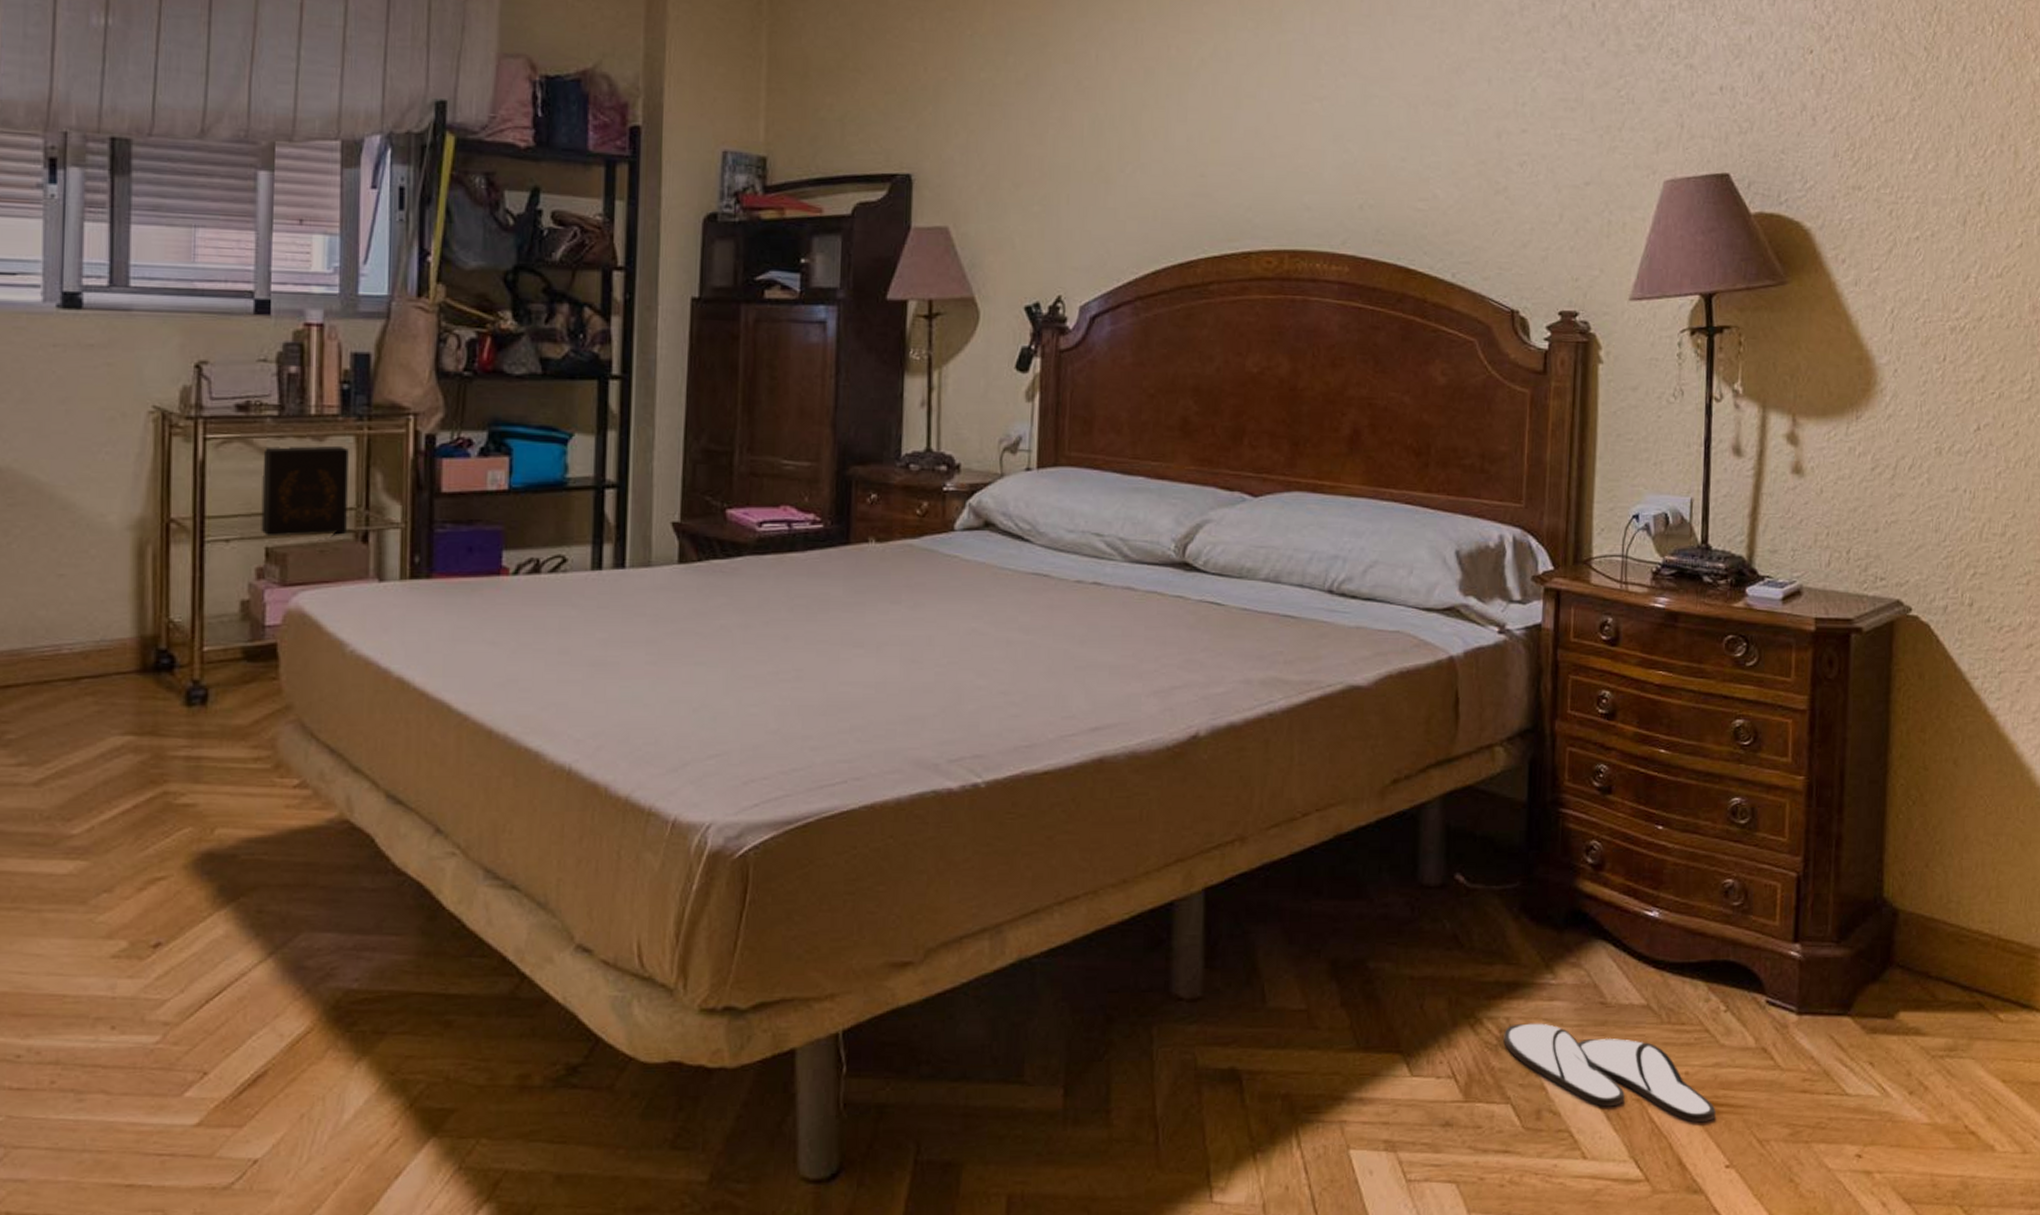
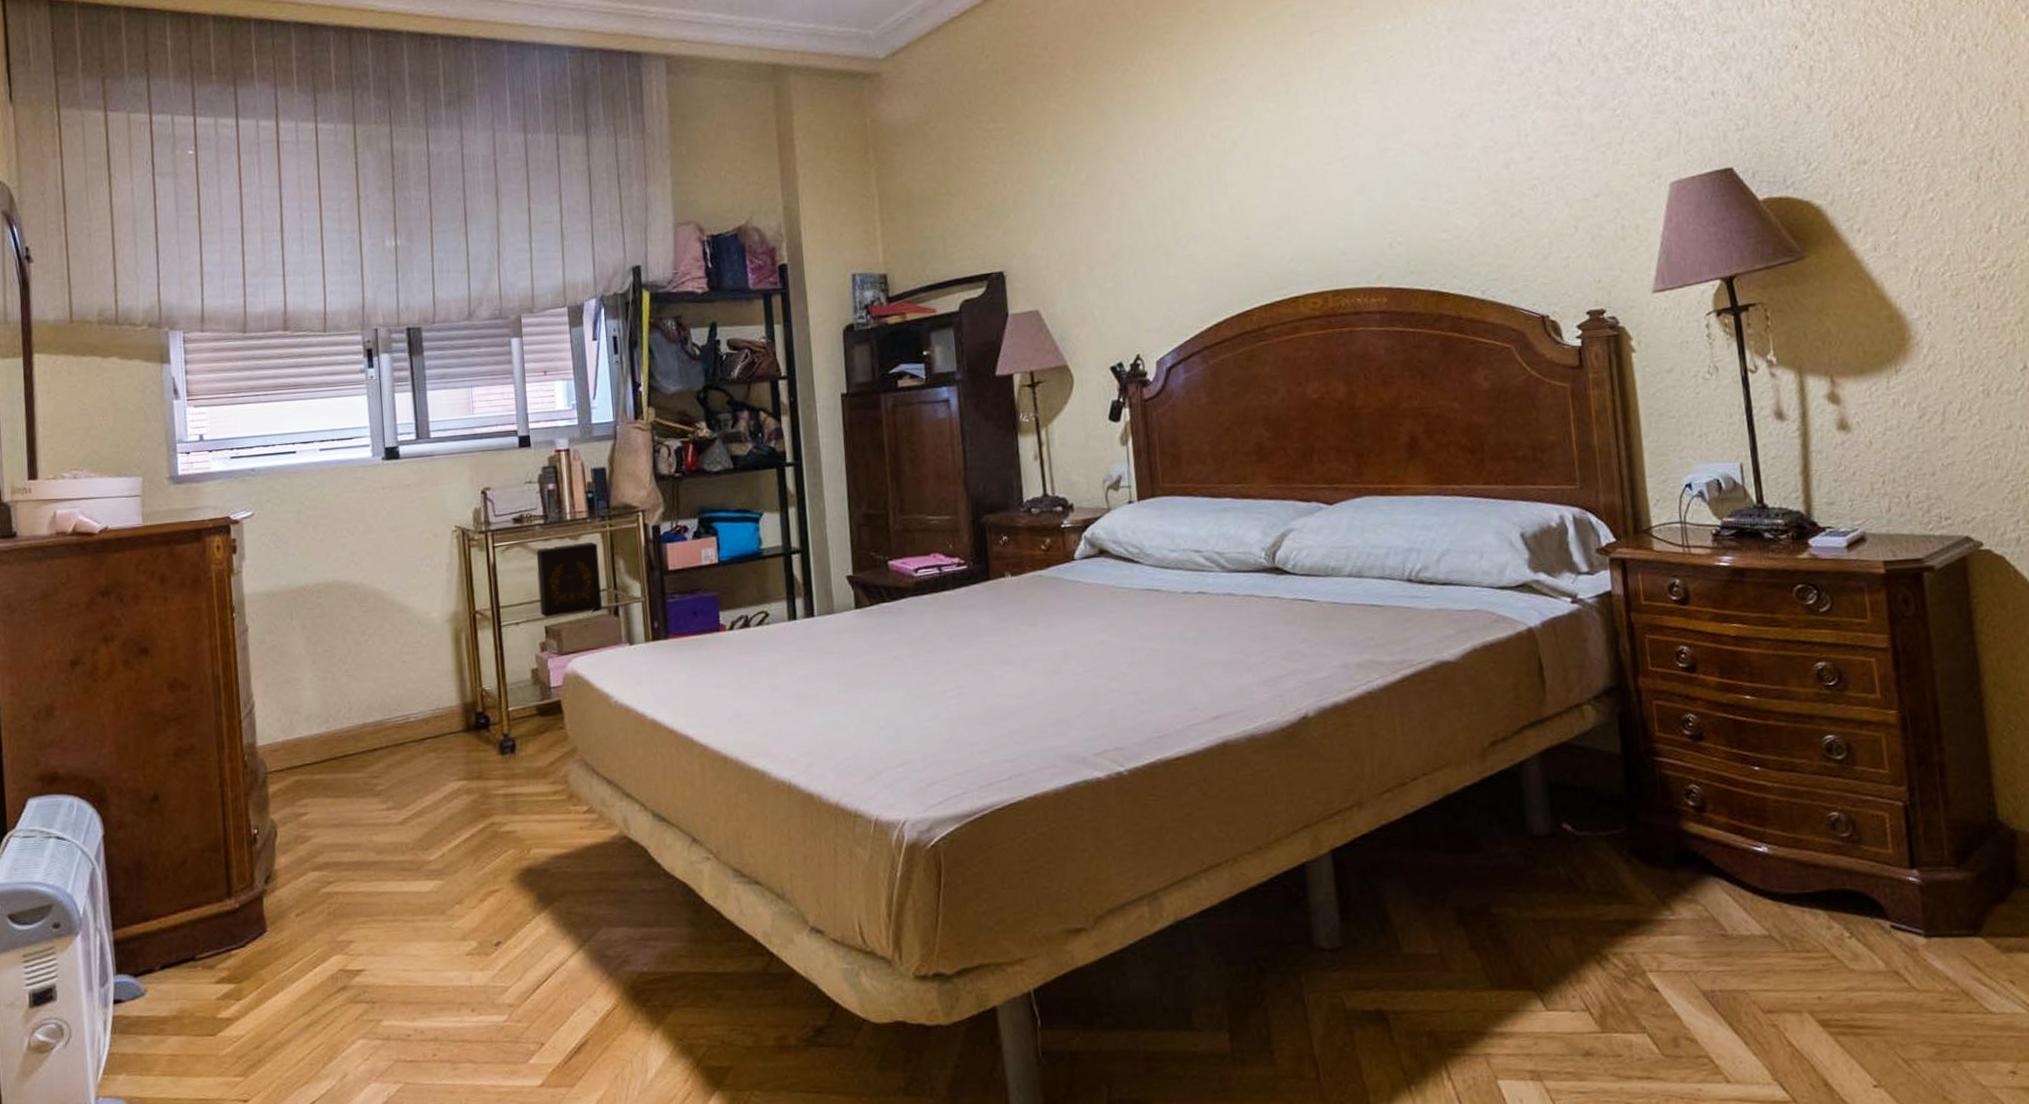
slippers: present [1503,1023,1716,1122] -> none [1630,956,1856,1044]

